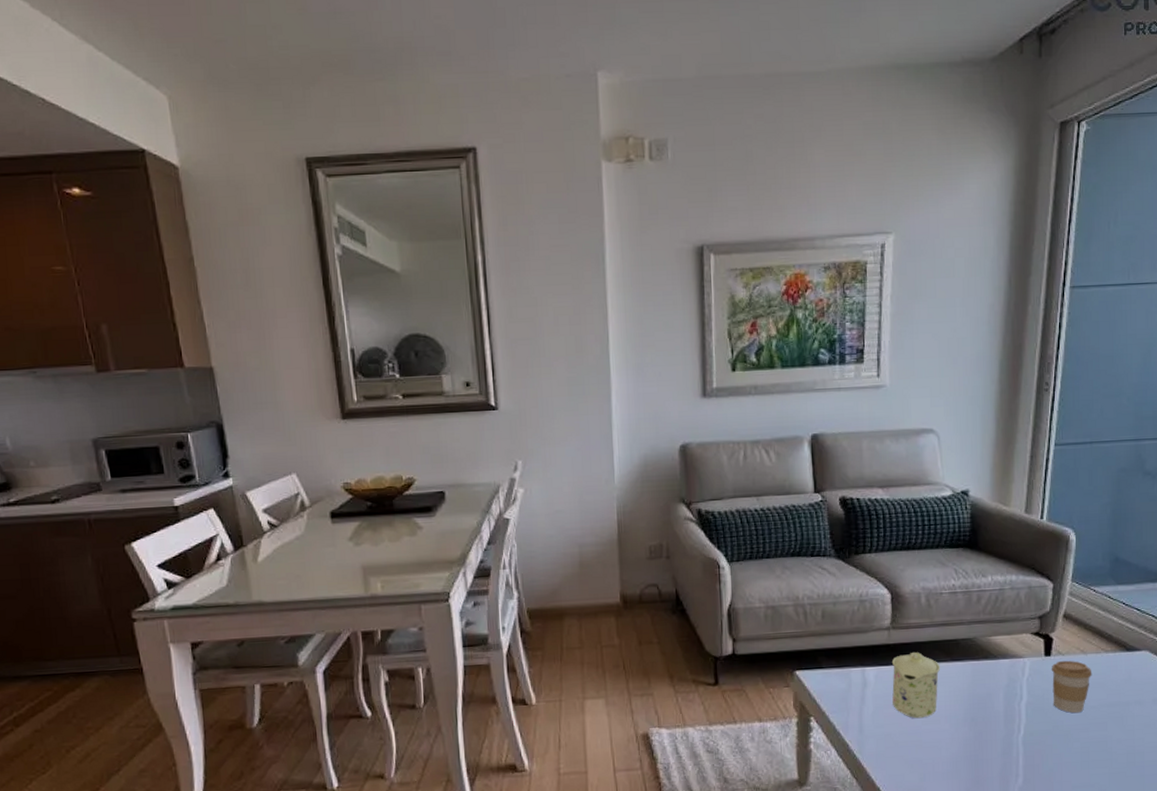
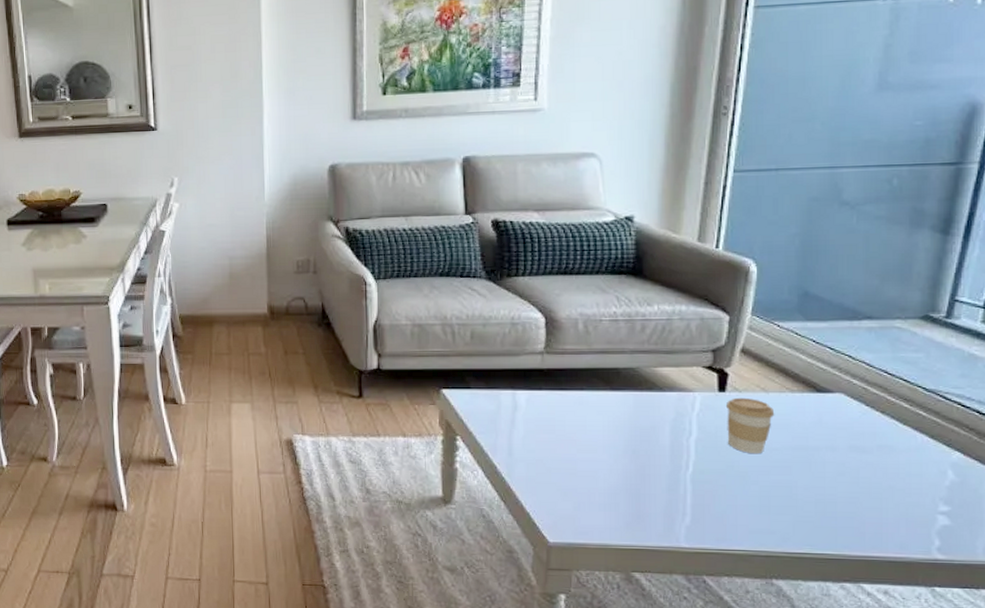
mug: present [891,652,941,719] -> none [544,379,599,446]

